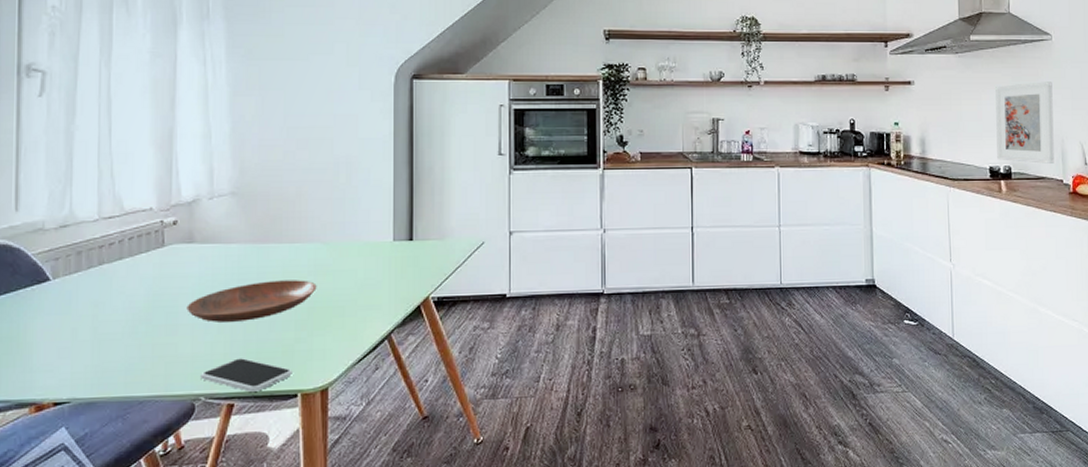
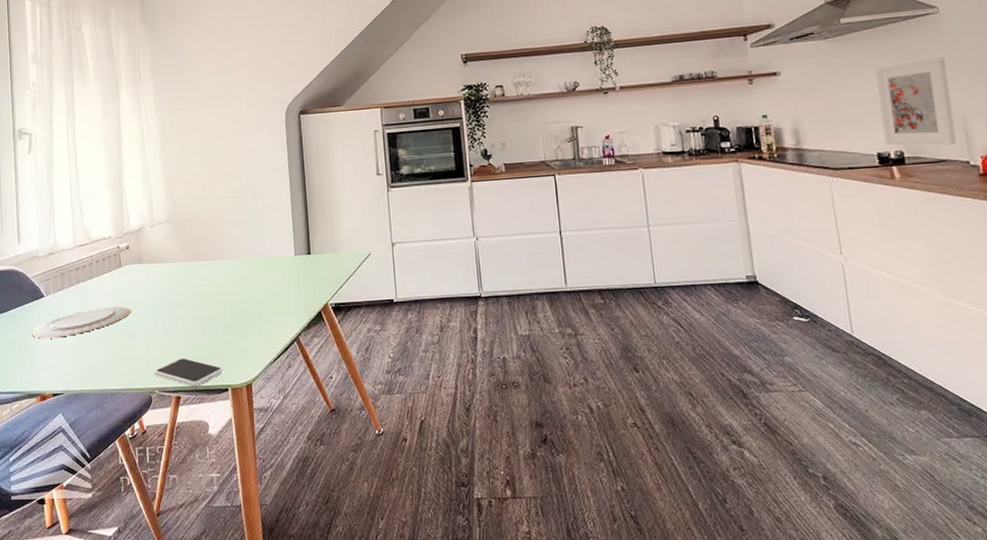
plate: none [29,295,174,333] -> present [32,306,131,339]
bowl: present [187,280,317,322] -> none [140,291,237,328]

